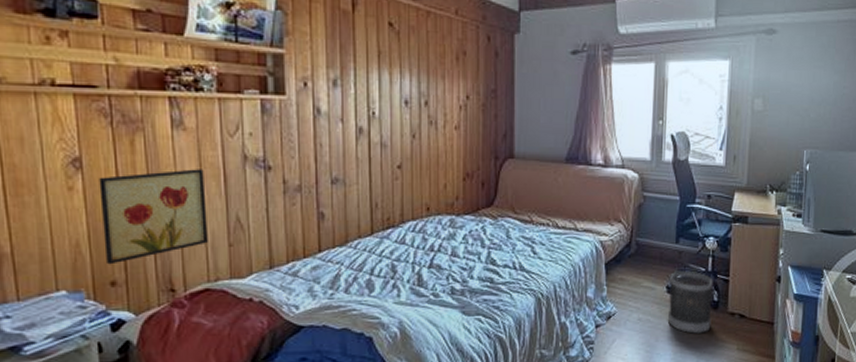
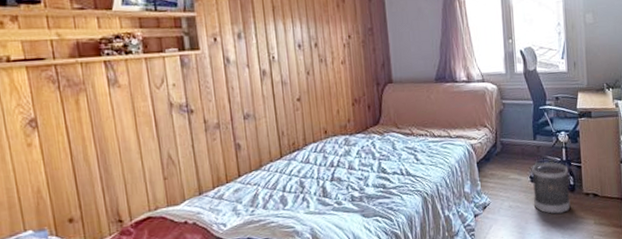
wall art: present [99,169,208,265] -> none [52,118,146,205]

